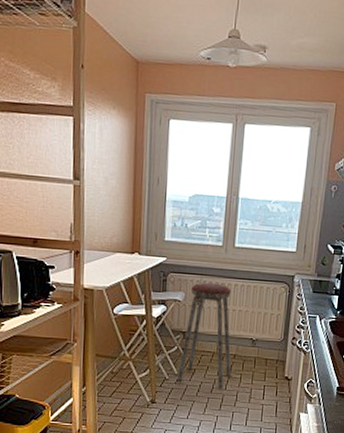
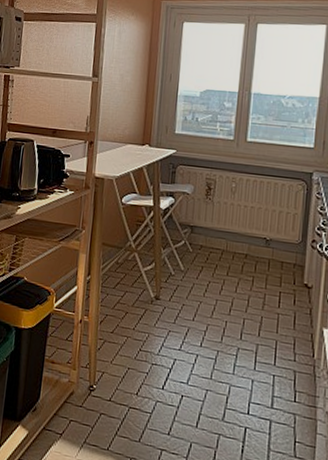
music stool: present [176,282,232,387] -> none [183,176,243,289]

